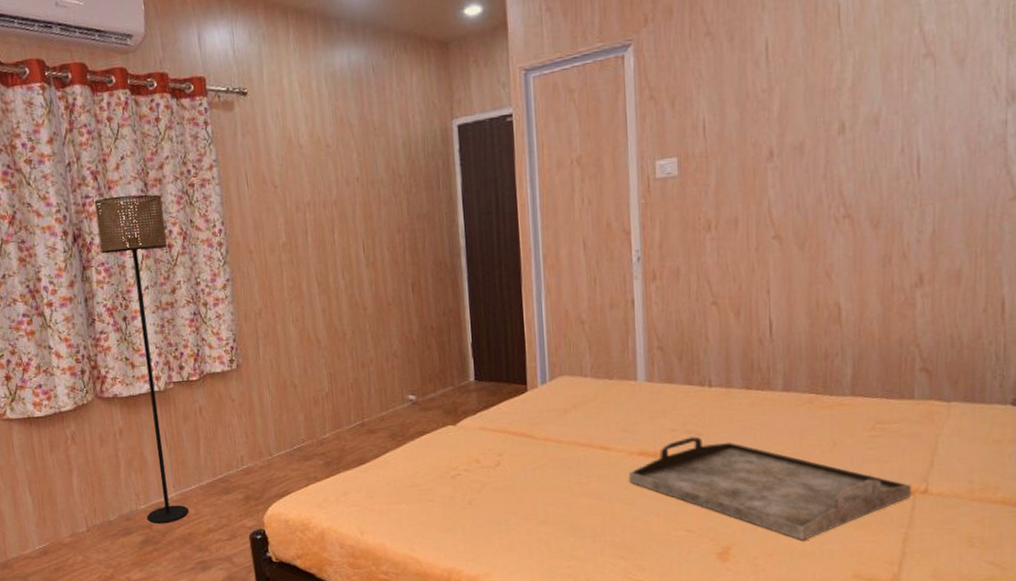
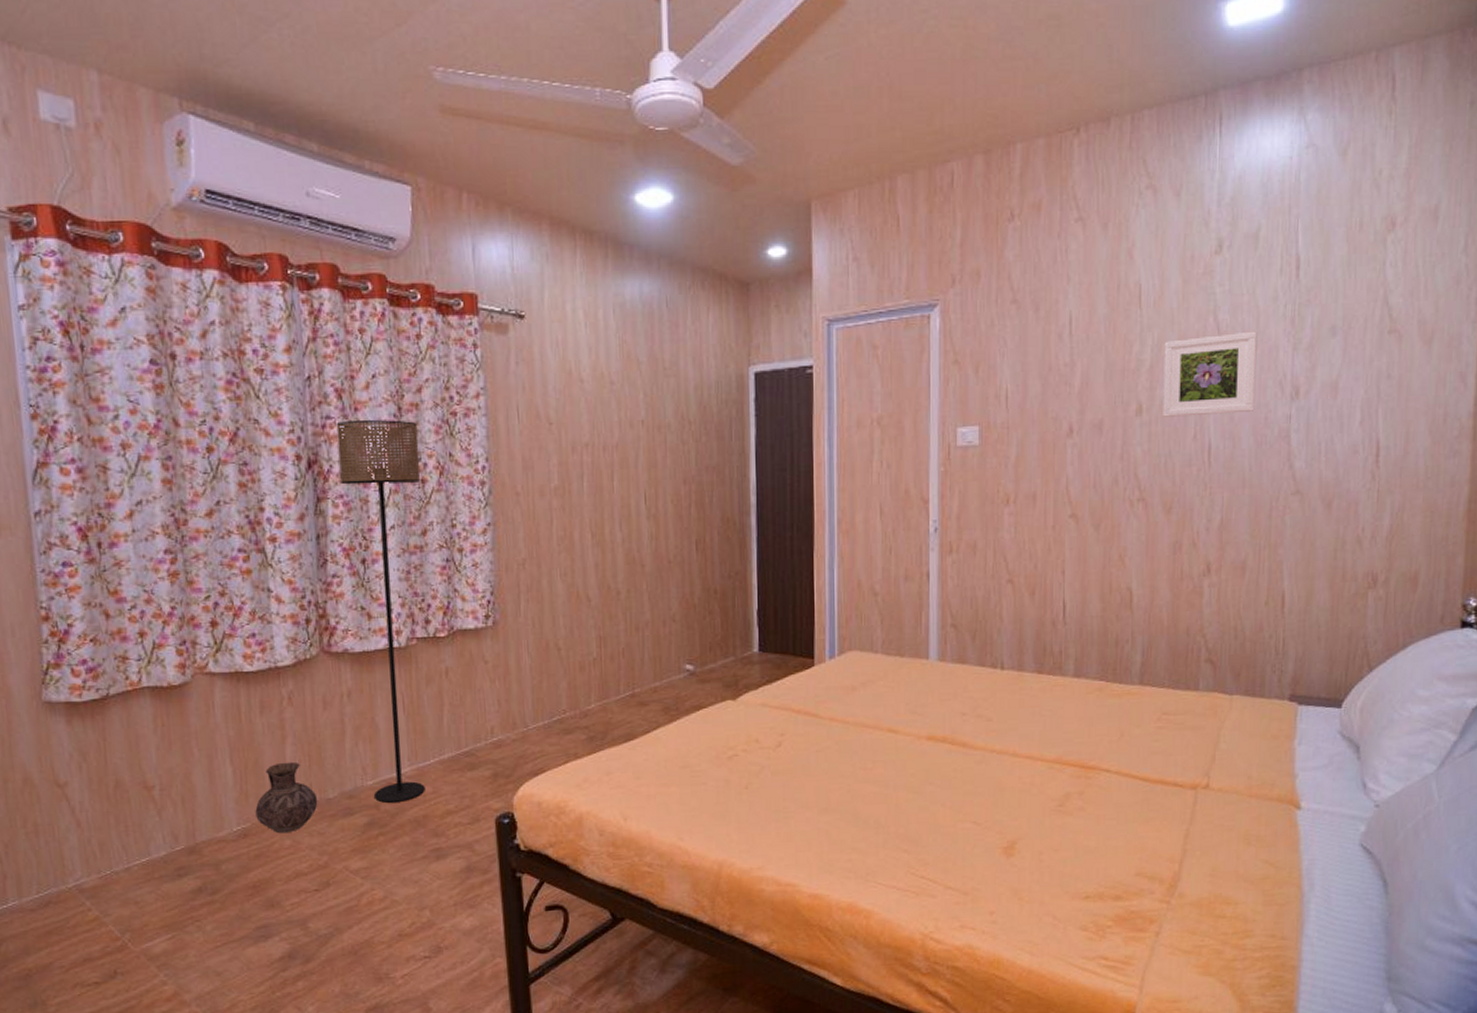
ceramic jug: none [52,491,102,551] -> present [255,761,318,834]
serving tray: present [629,436,911,540] -> none [916,722,1193,835]
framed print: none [867,38,968,134] -> present [1163,331,1257,417]

